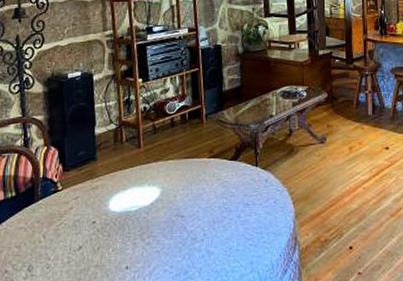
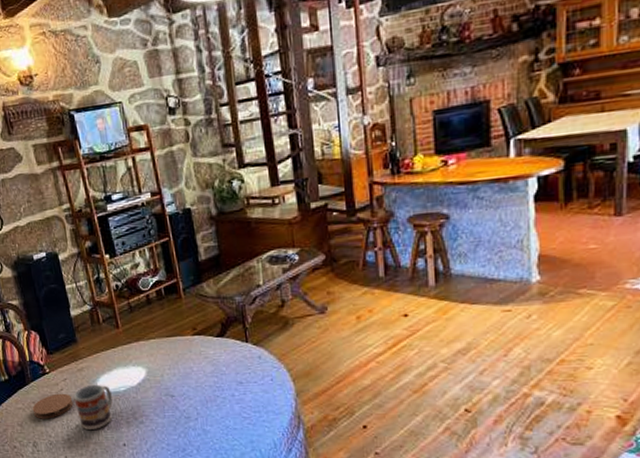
coaster: none [35,212,81,240] -> present [32,393,74,419]
cup: none [81,203,123,251] -> present [72,384,113,430]

